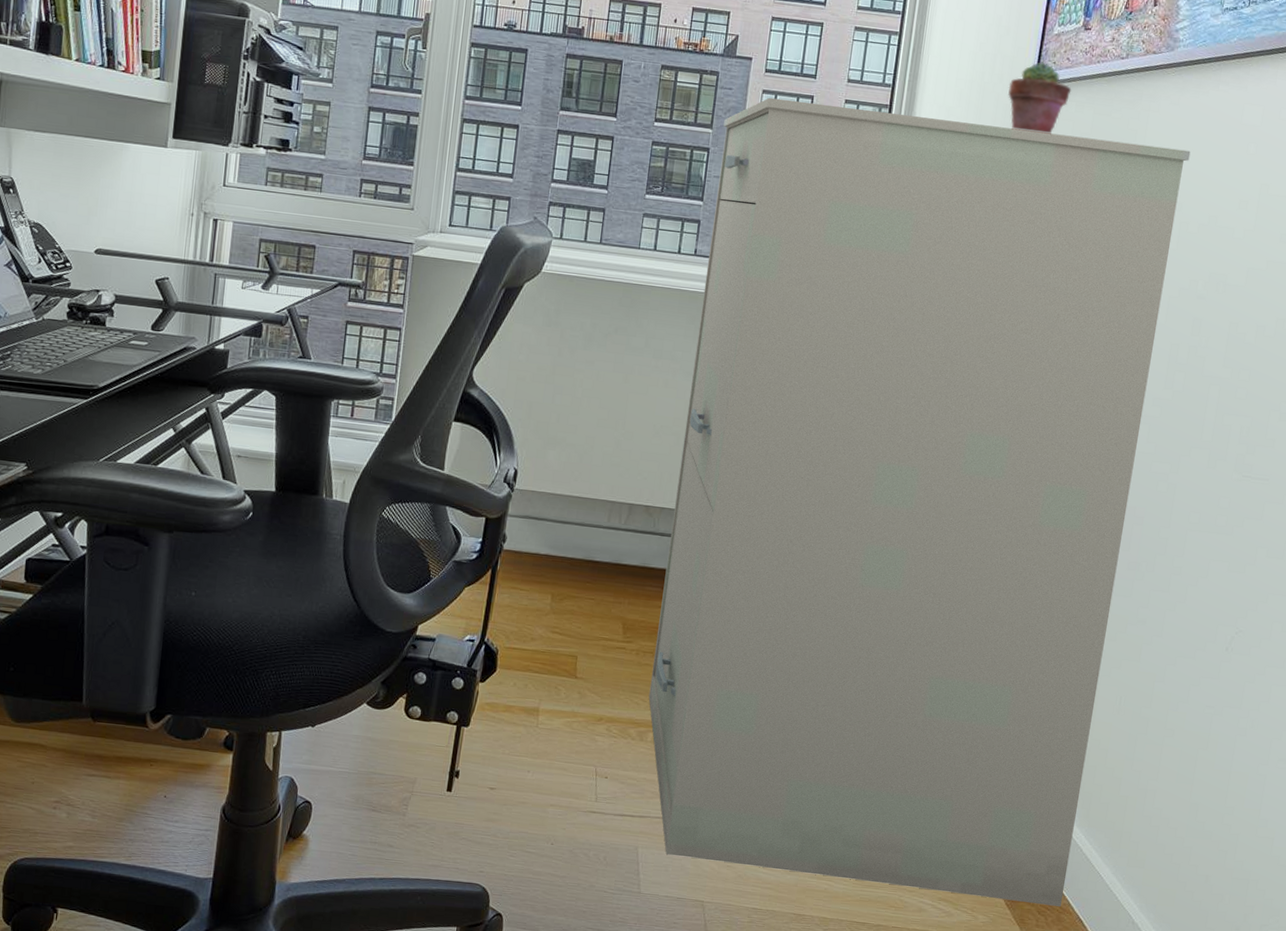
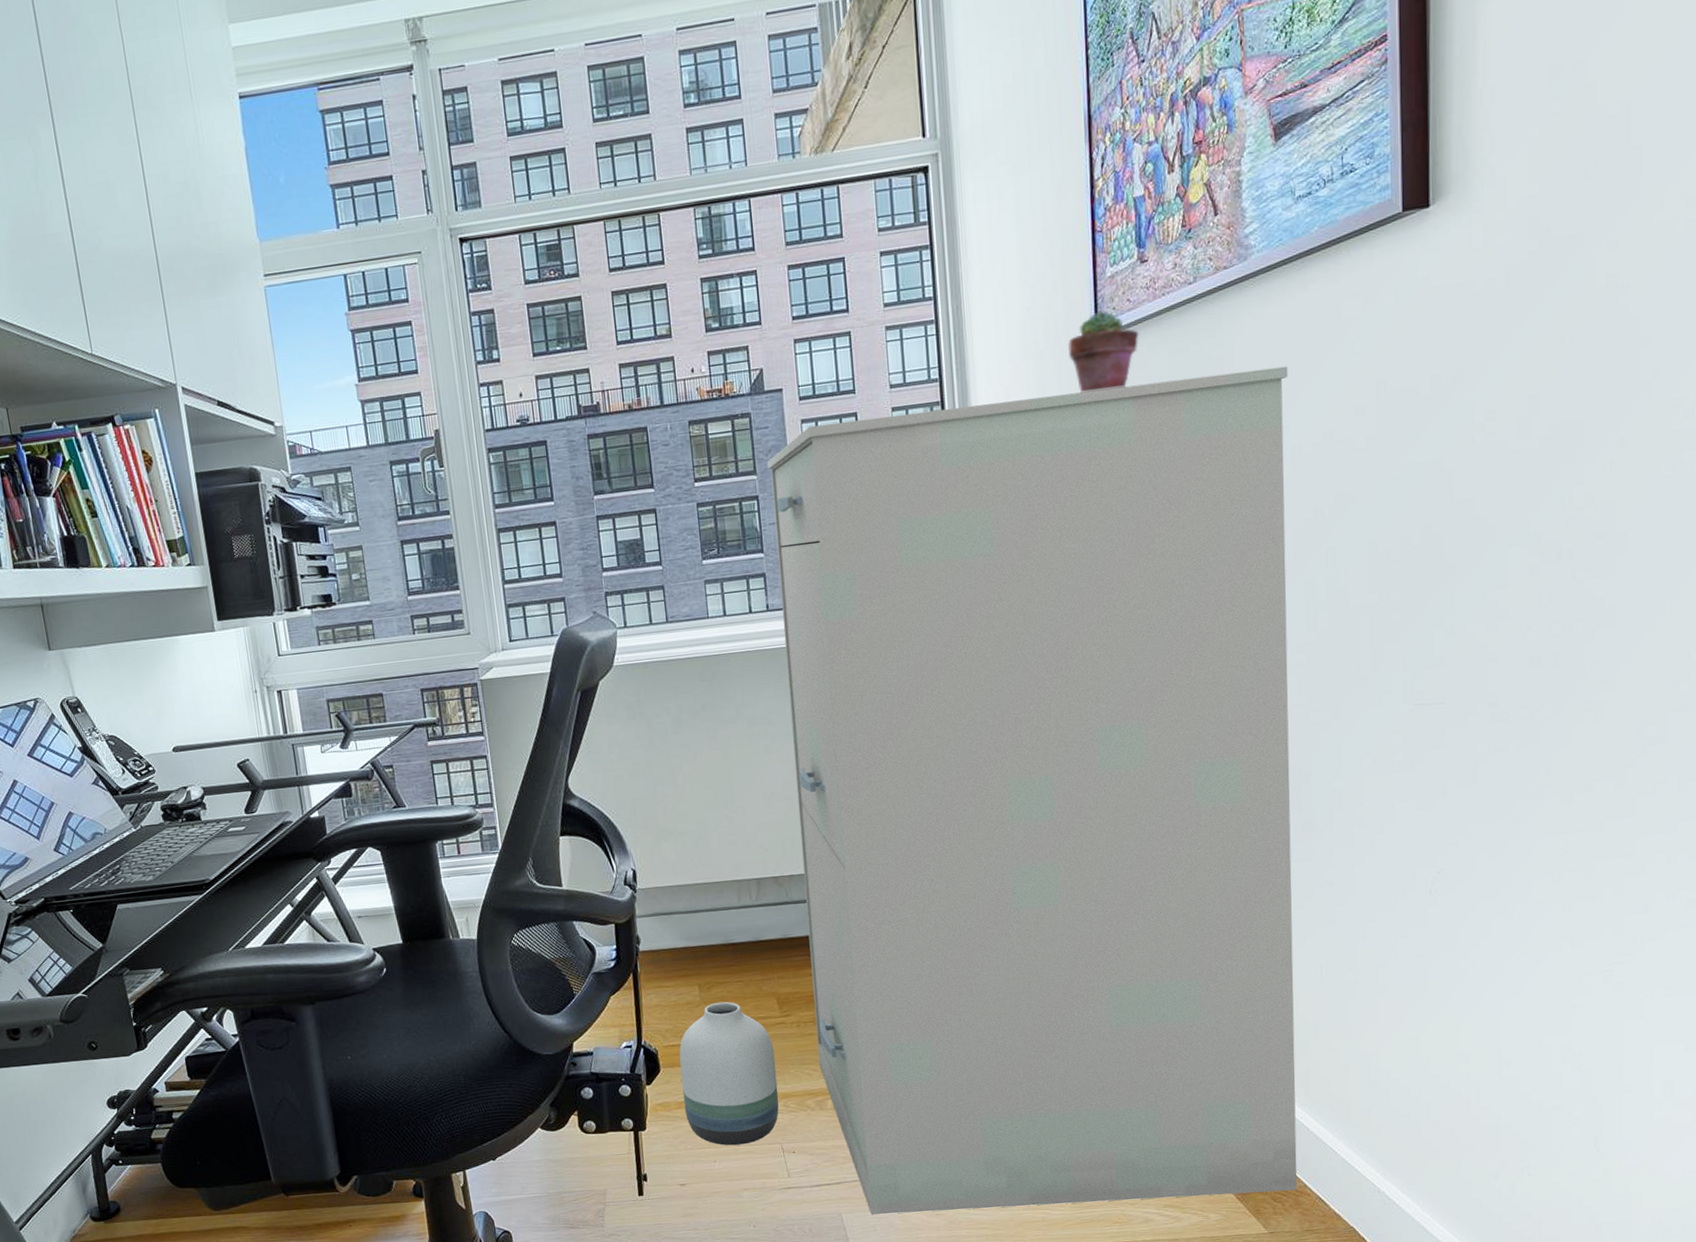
vase: none [510,615,610,761] -> present [679,1001,779,1146]

